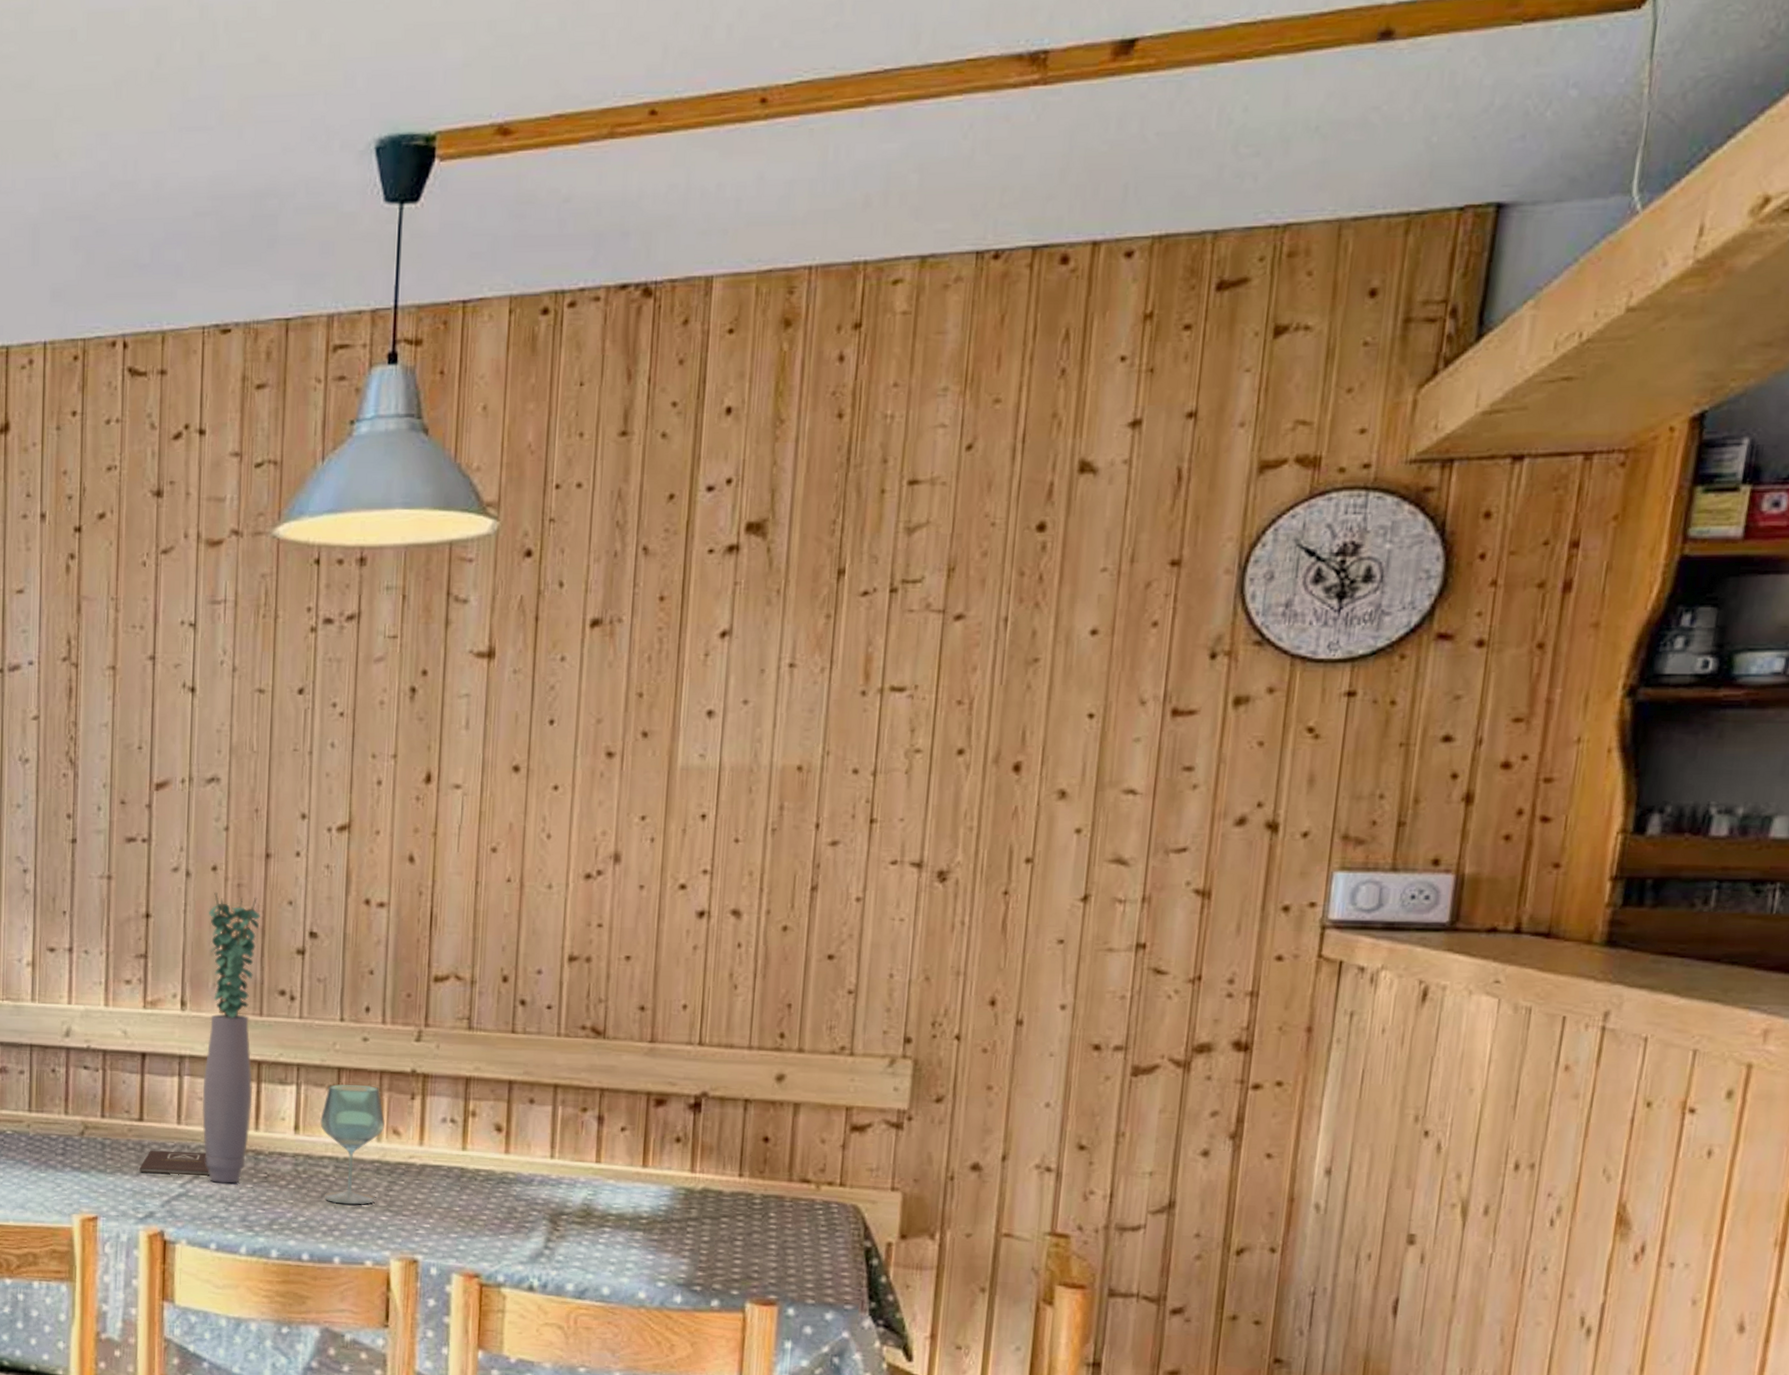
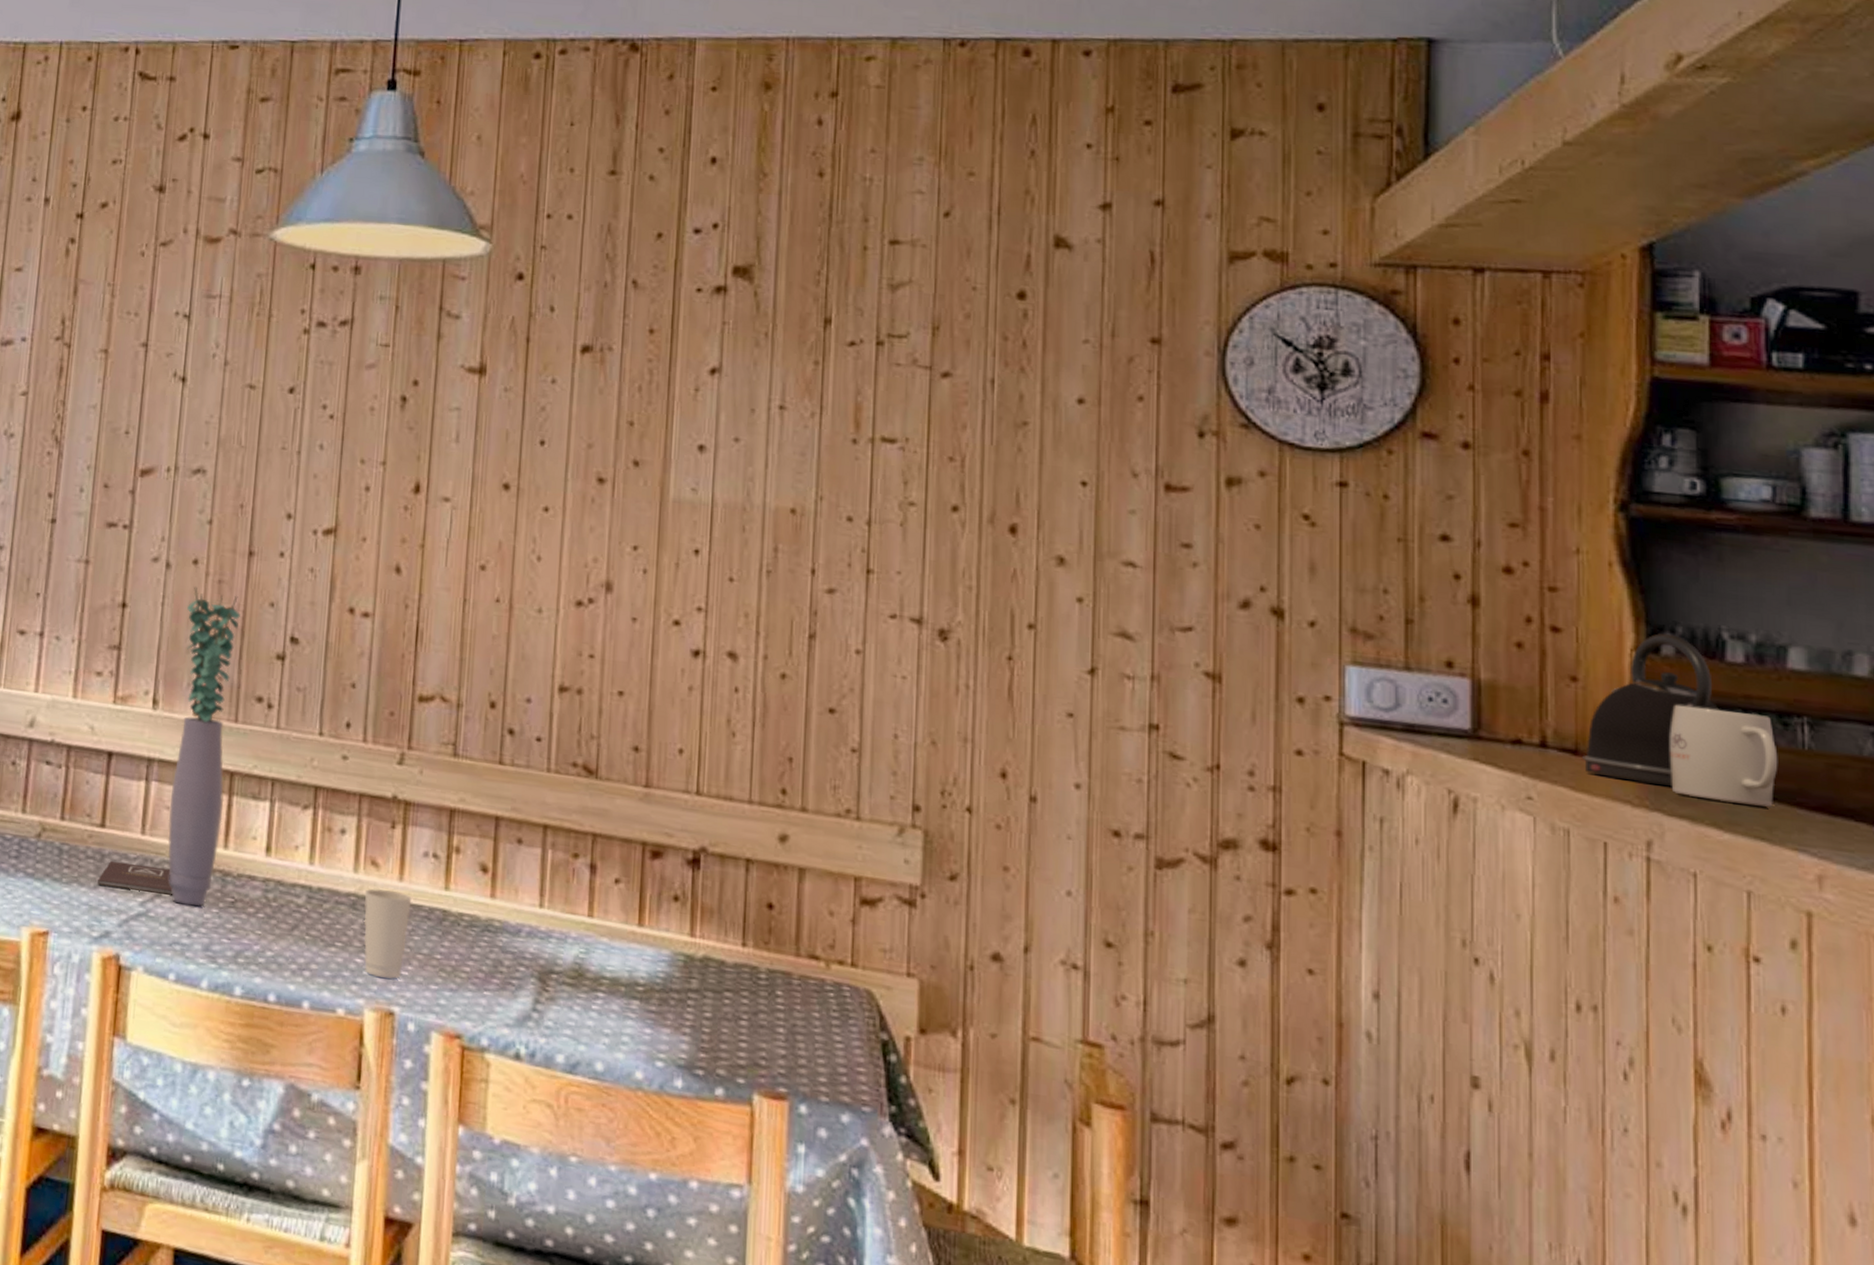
wine glass: present [320,1084,385,1205] -> none [293,804,363,943]
cup: none [387,1154,432,1232] -> present [364,888,412,979]
kettle: none [1554,814,1696,960] -> present [1582,633,1720,787]
mug: none [1636,882,1746,972] -> present [1668,704,1778,807]

